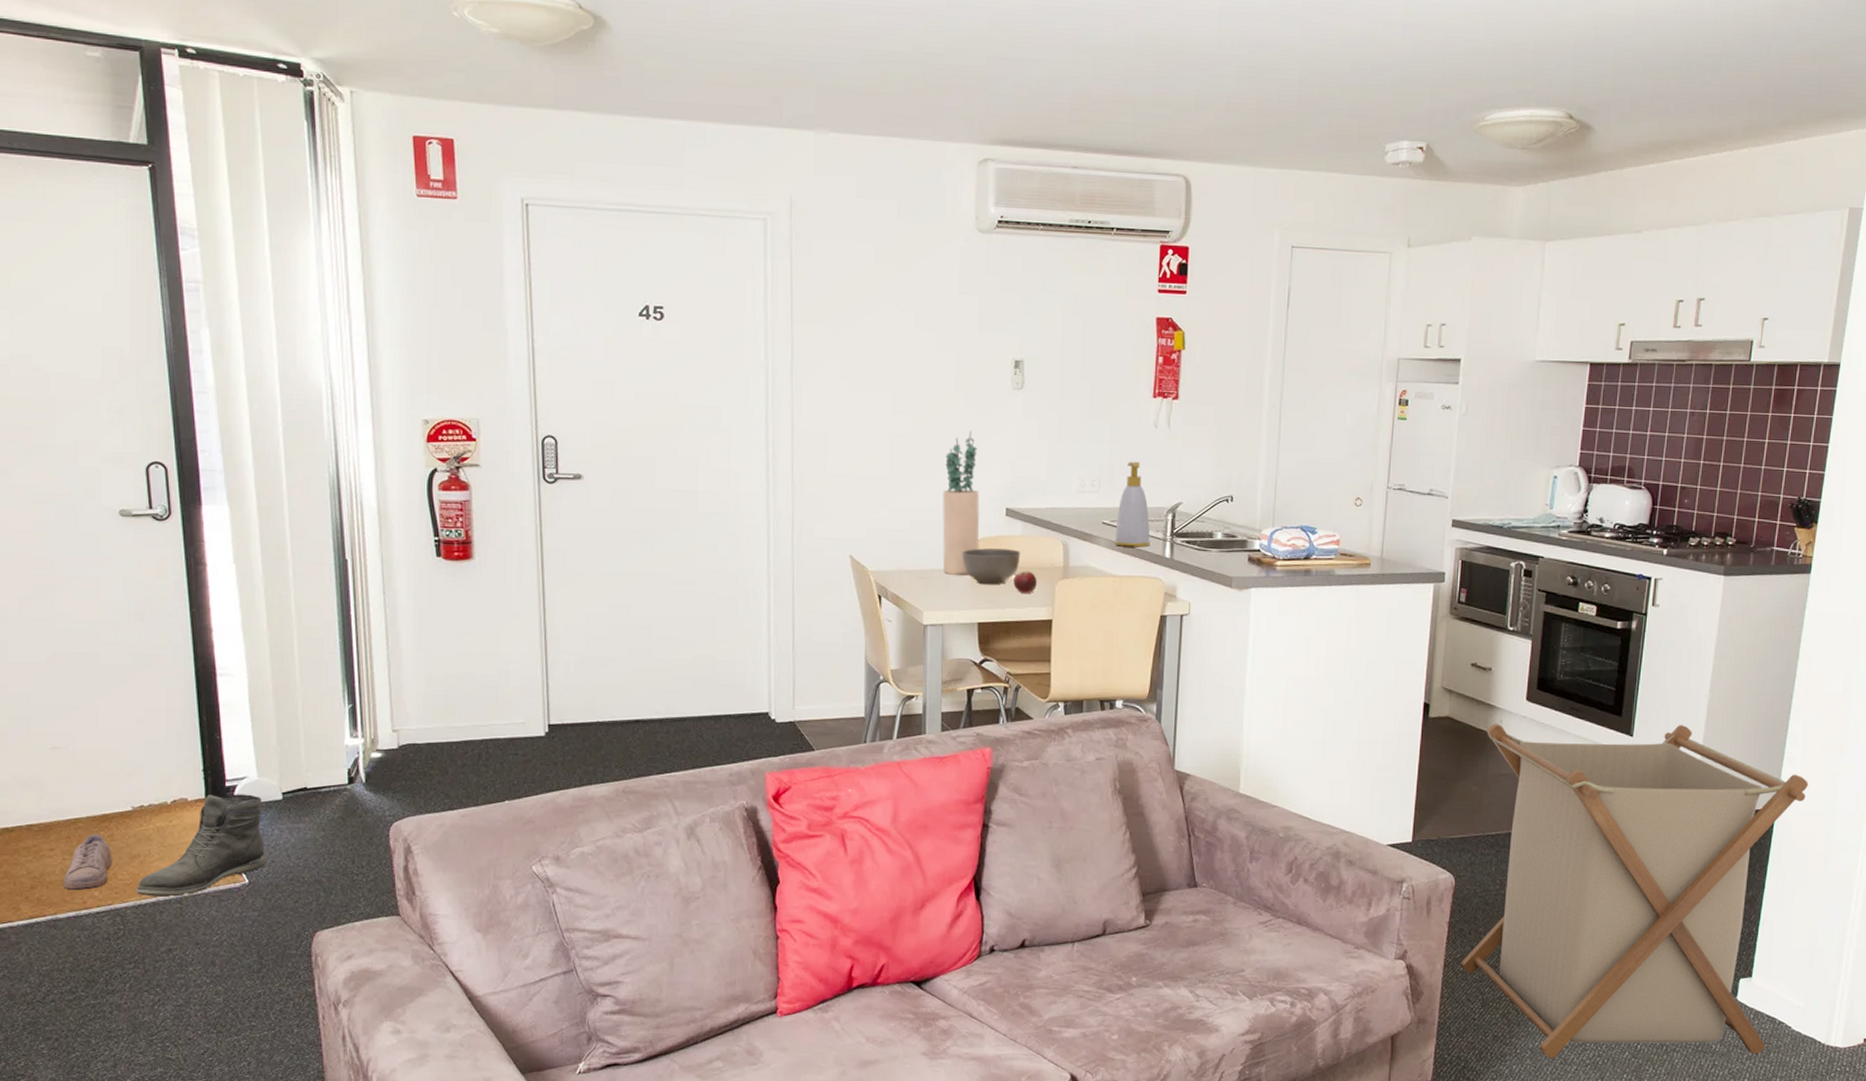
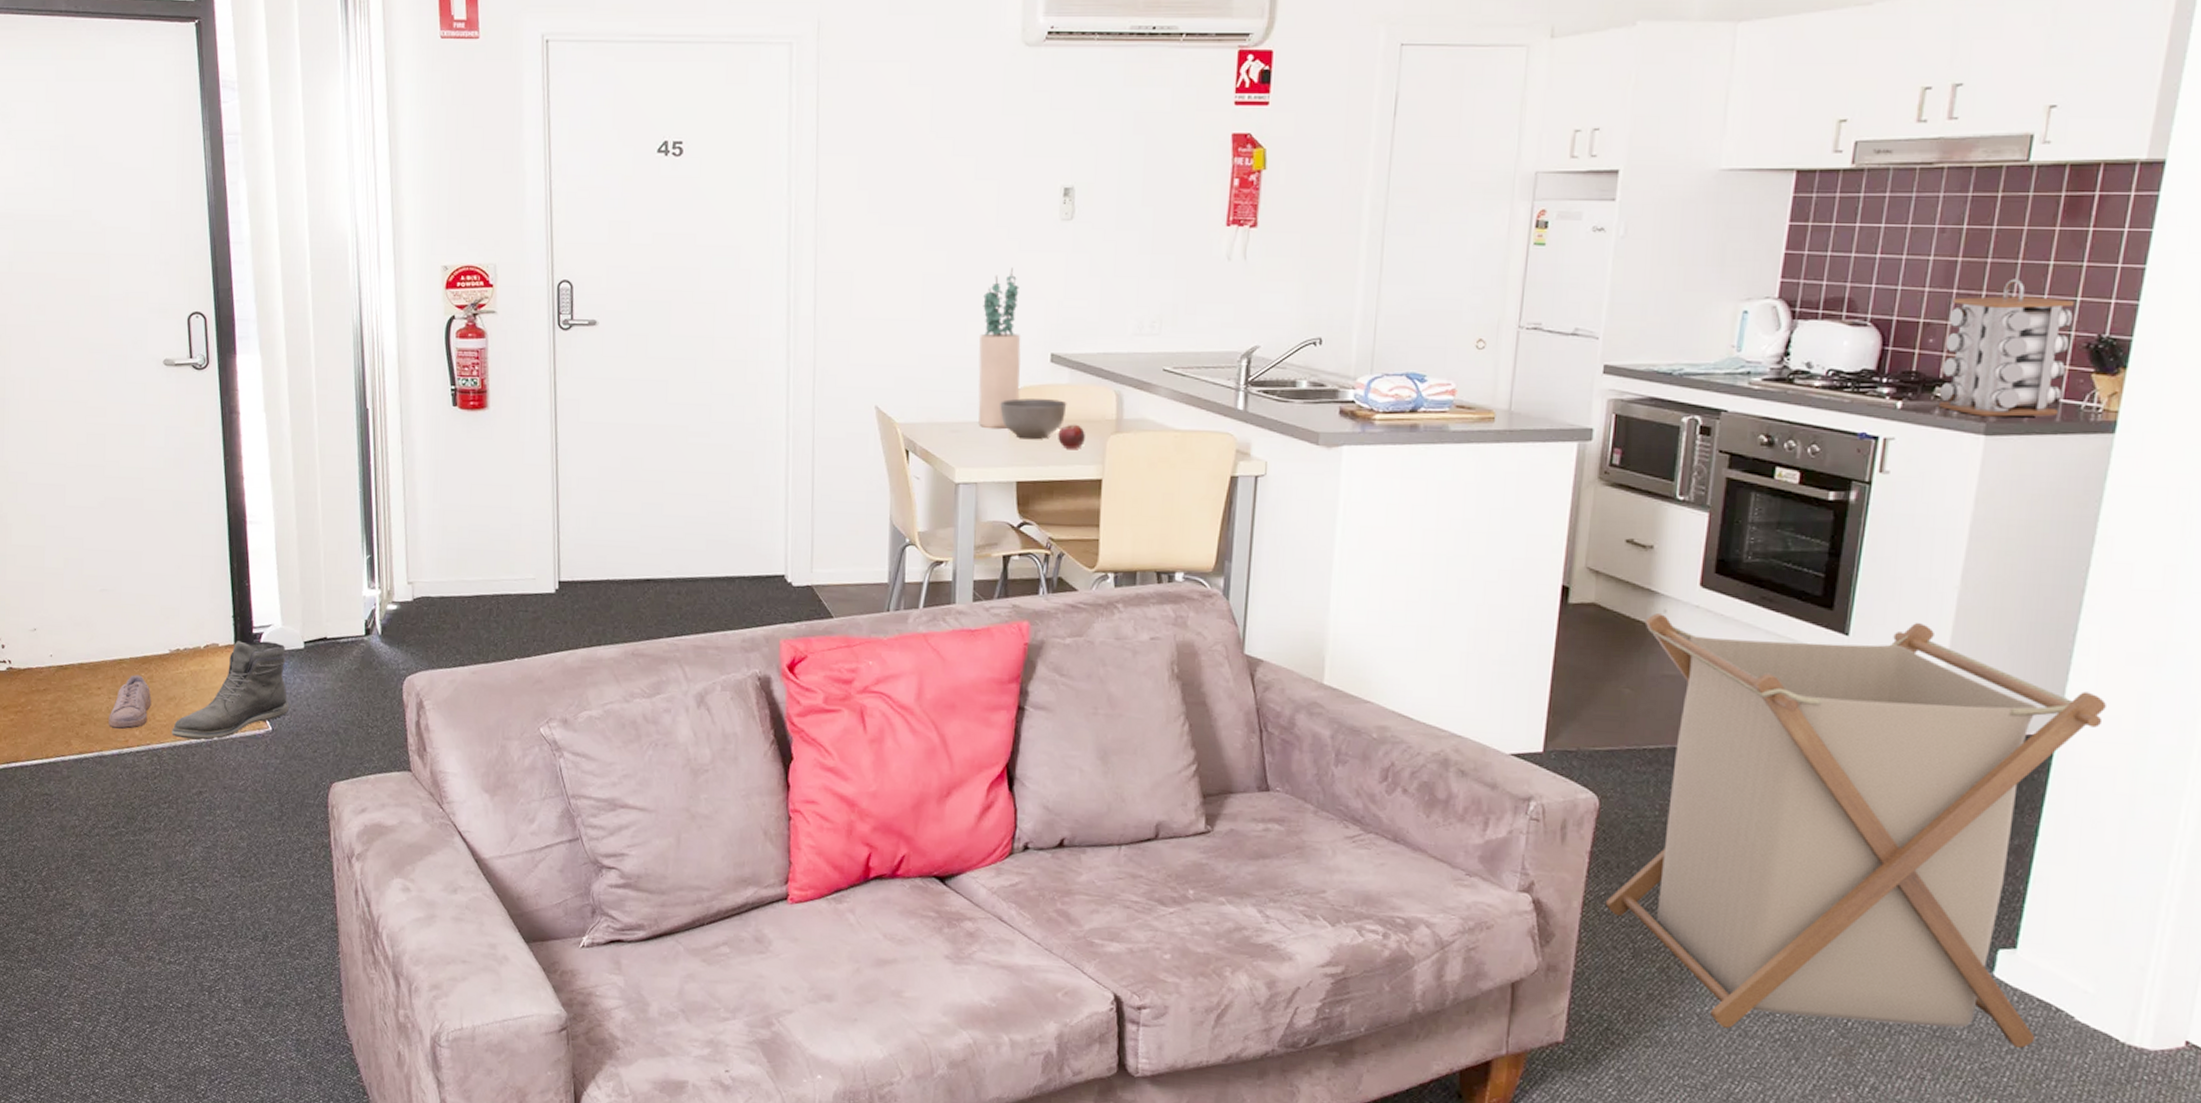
soap bottle: present [1114,461,1150,548] -> none [1177,299,1220,398]
spice rack: none [1692,453,1783,563] -> present [1939,278,2075,419]

